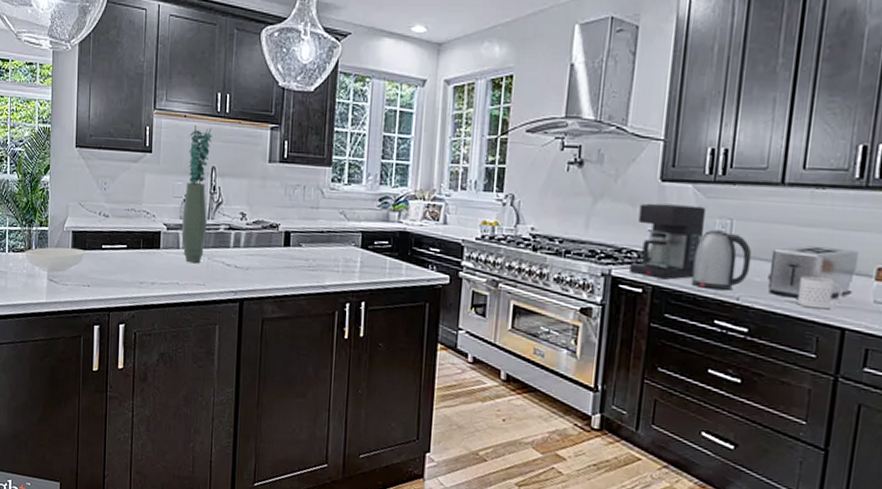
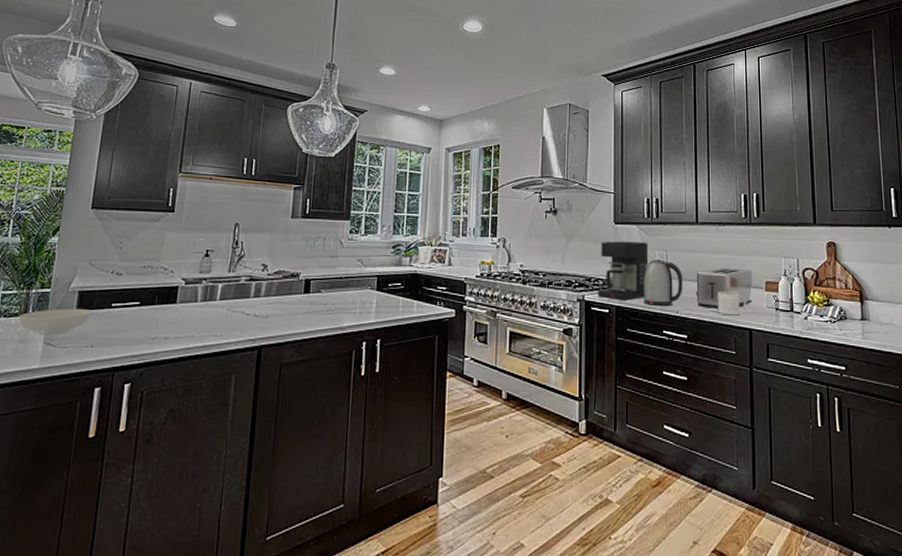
vase: present [181,125,213,264] -> none [200,186,238,316]

